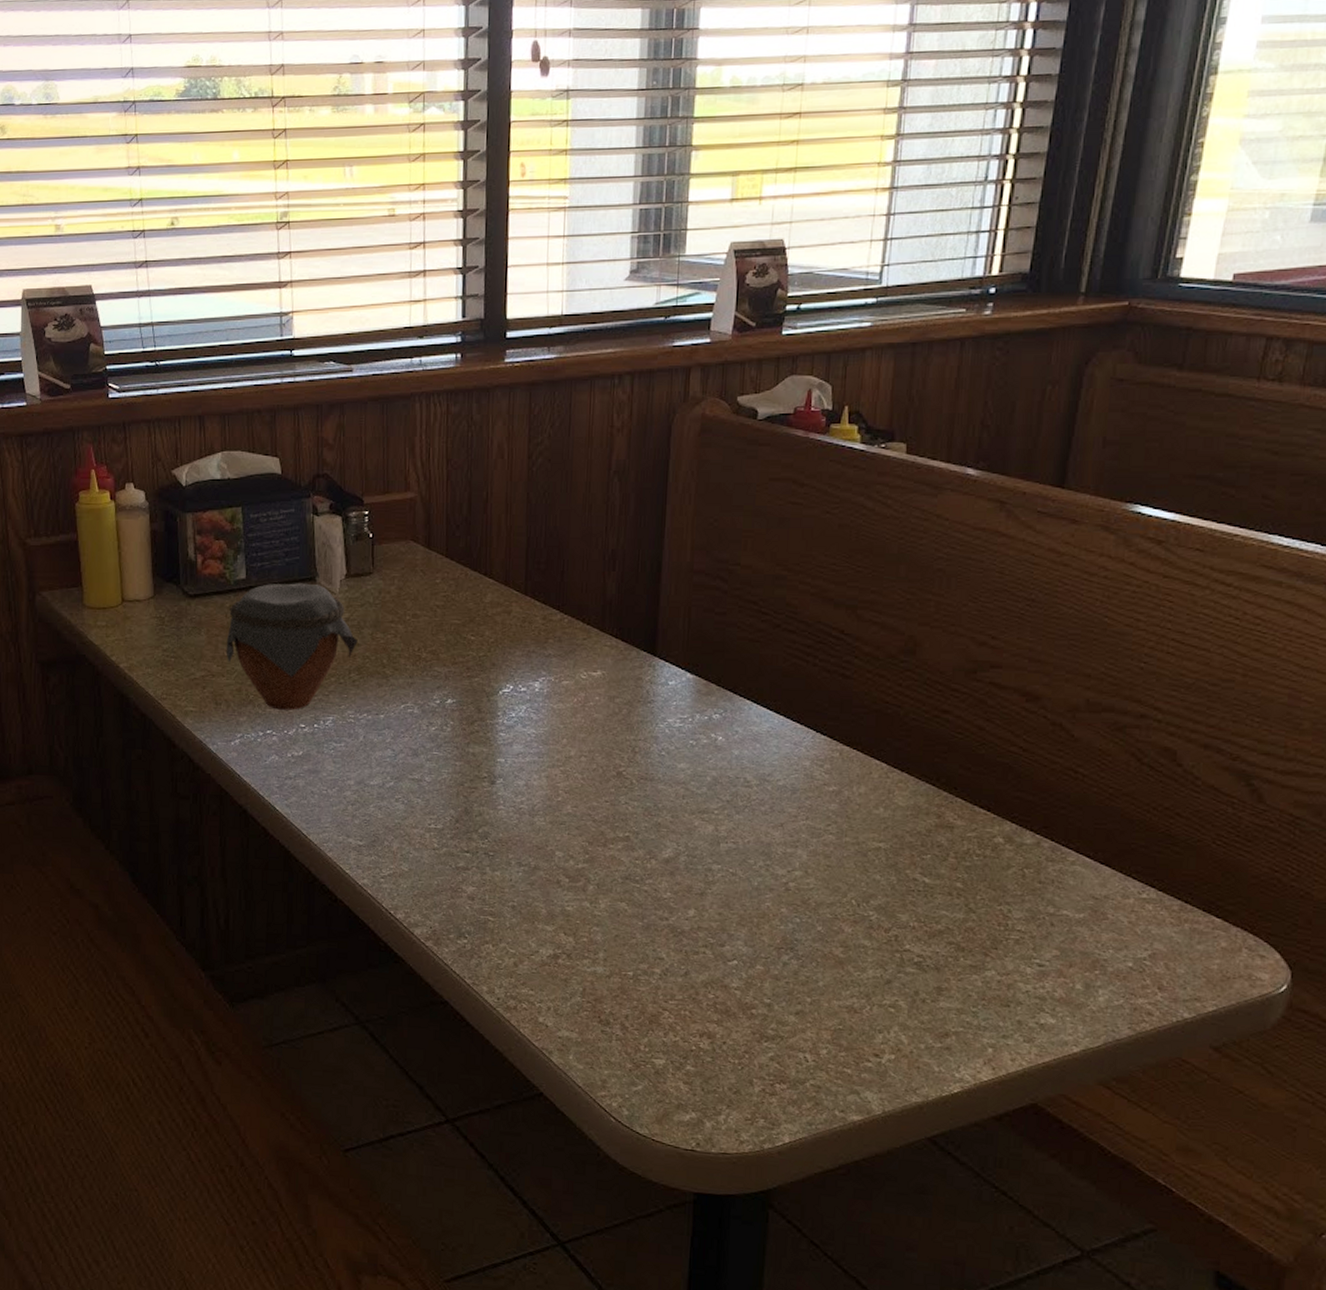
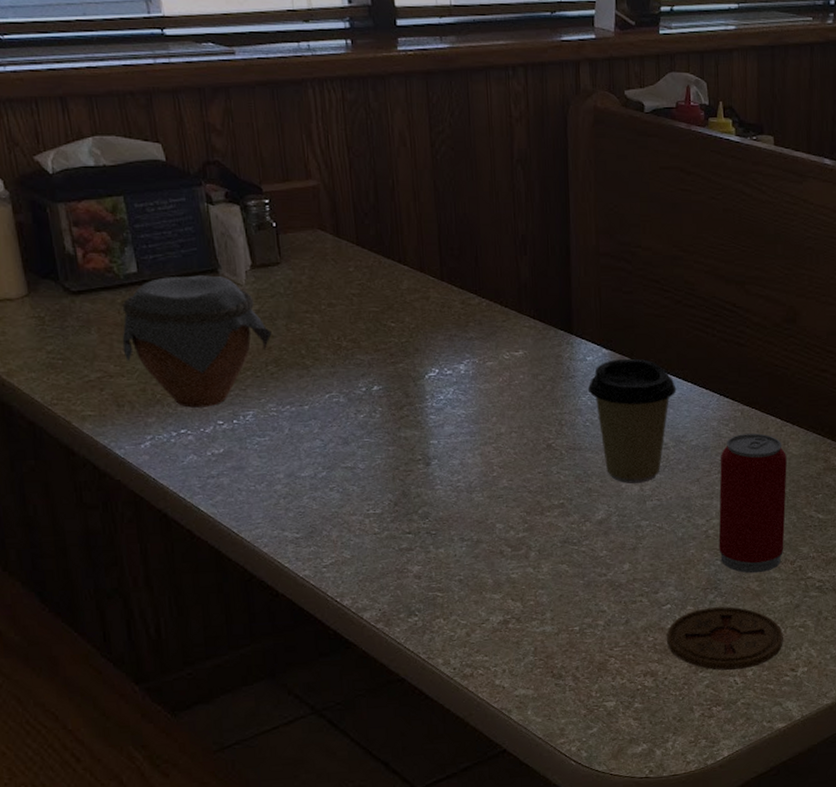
coffee cup: none [666,685,766,822] -> present [587,358,677,484]
coaster: none [730,970,868,1046] -> present [667,606,783,671]
beverage can: none [799,777,891,938] -> present [718,433,787,574]

